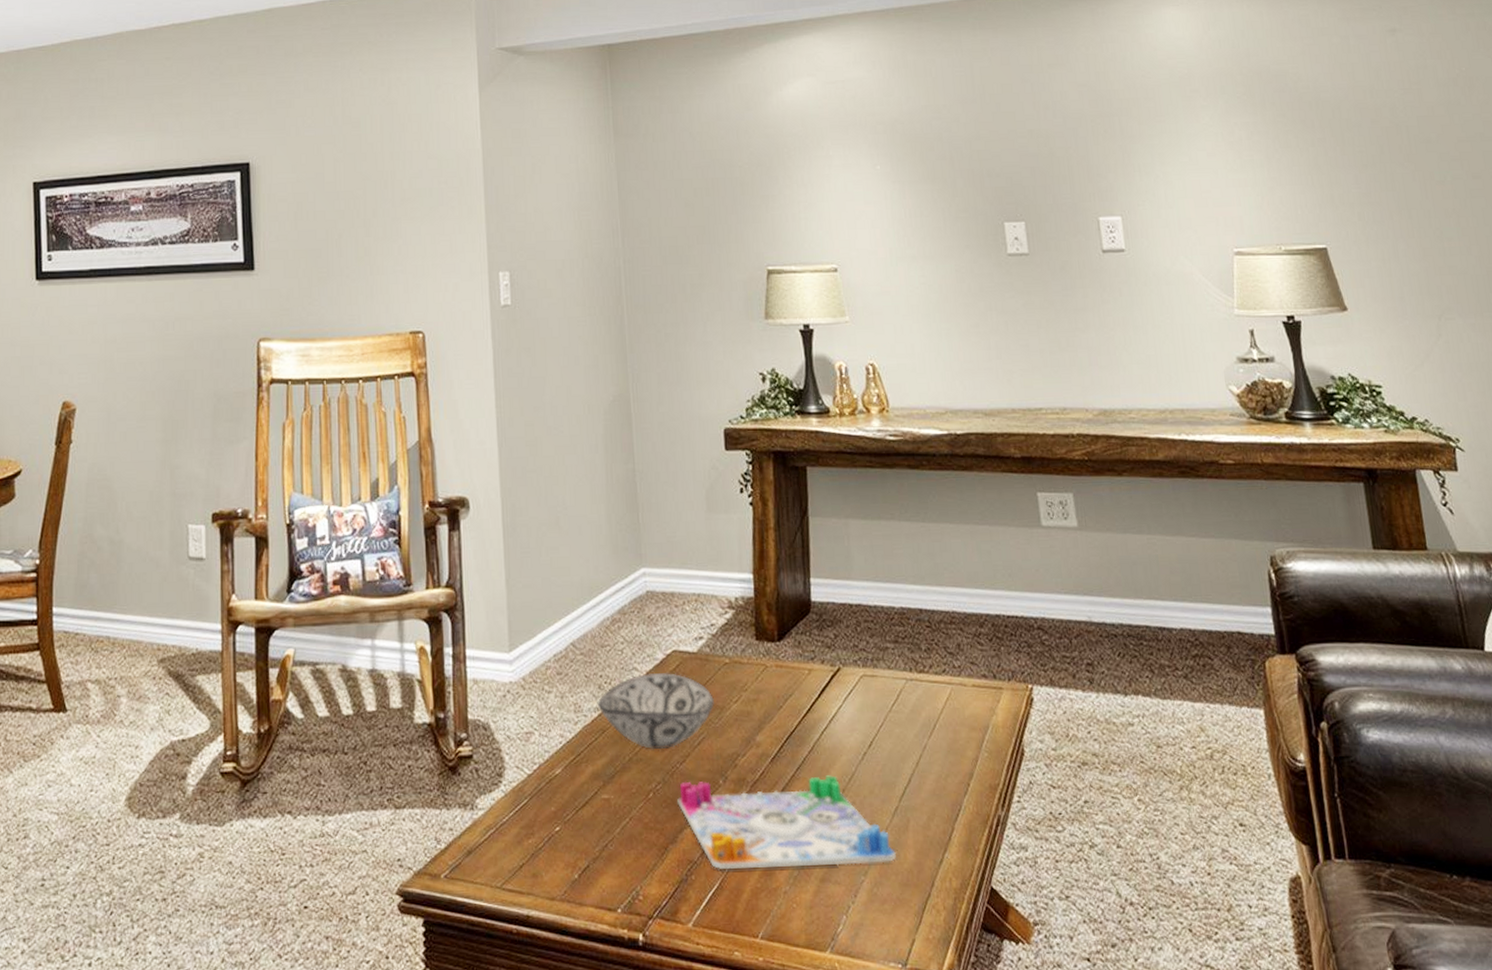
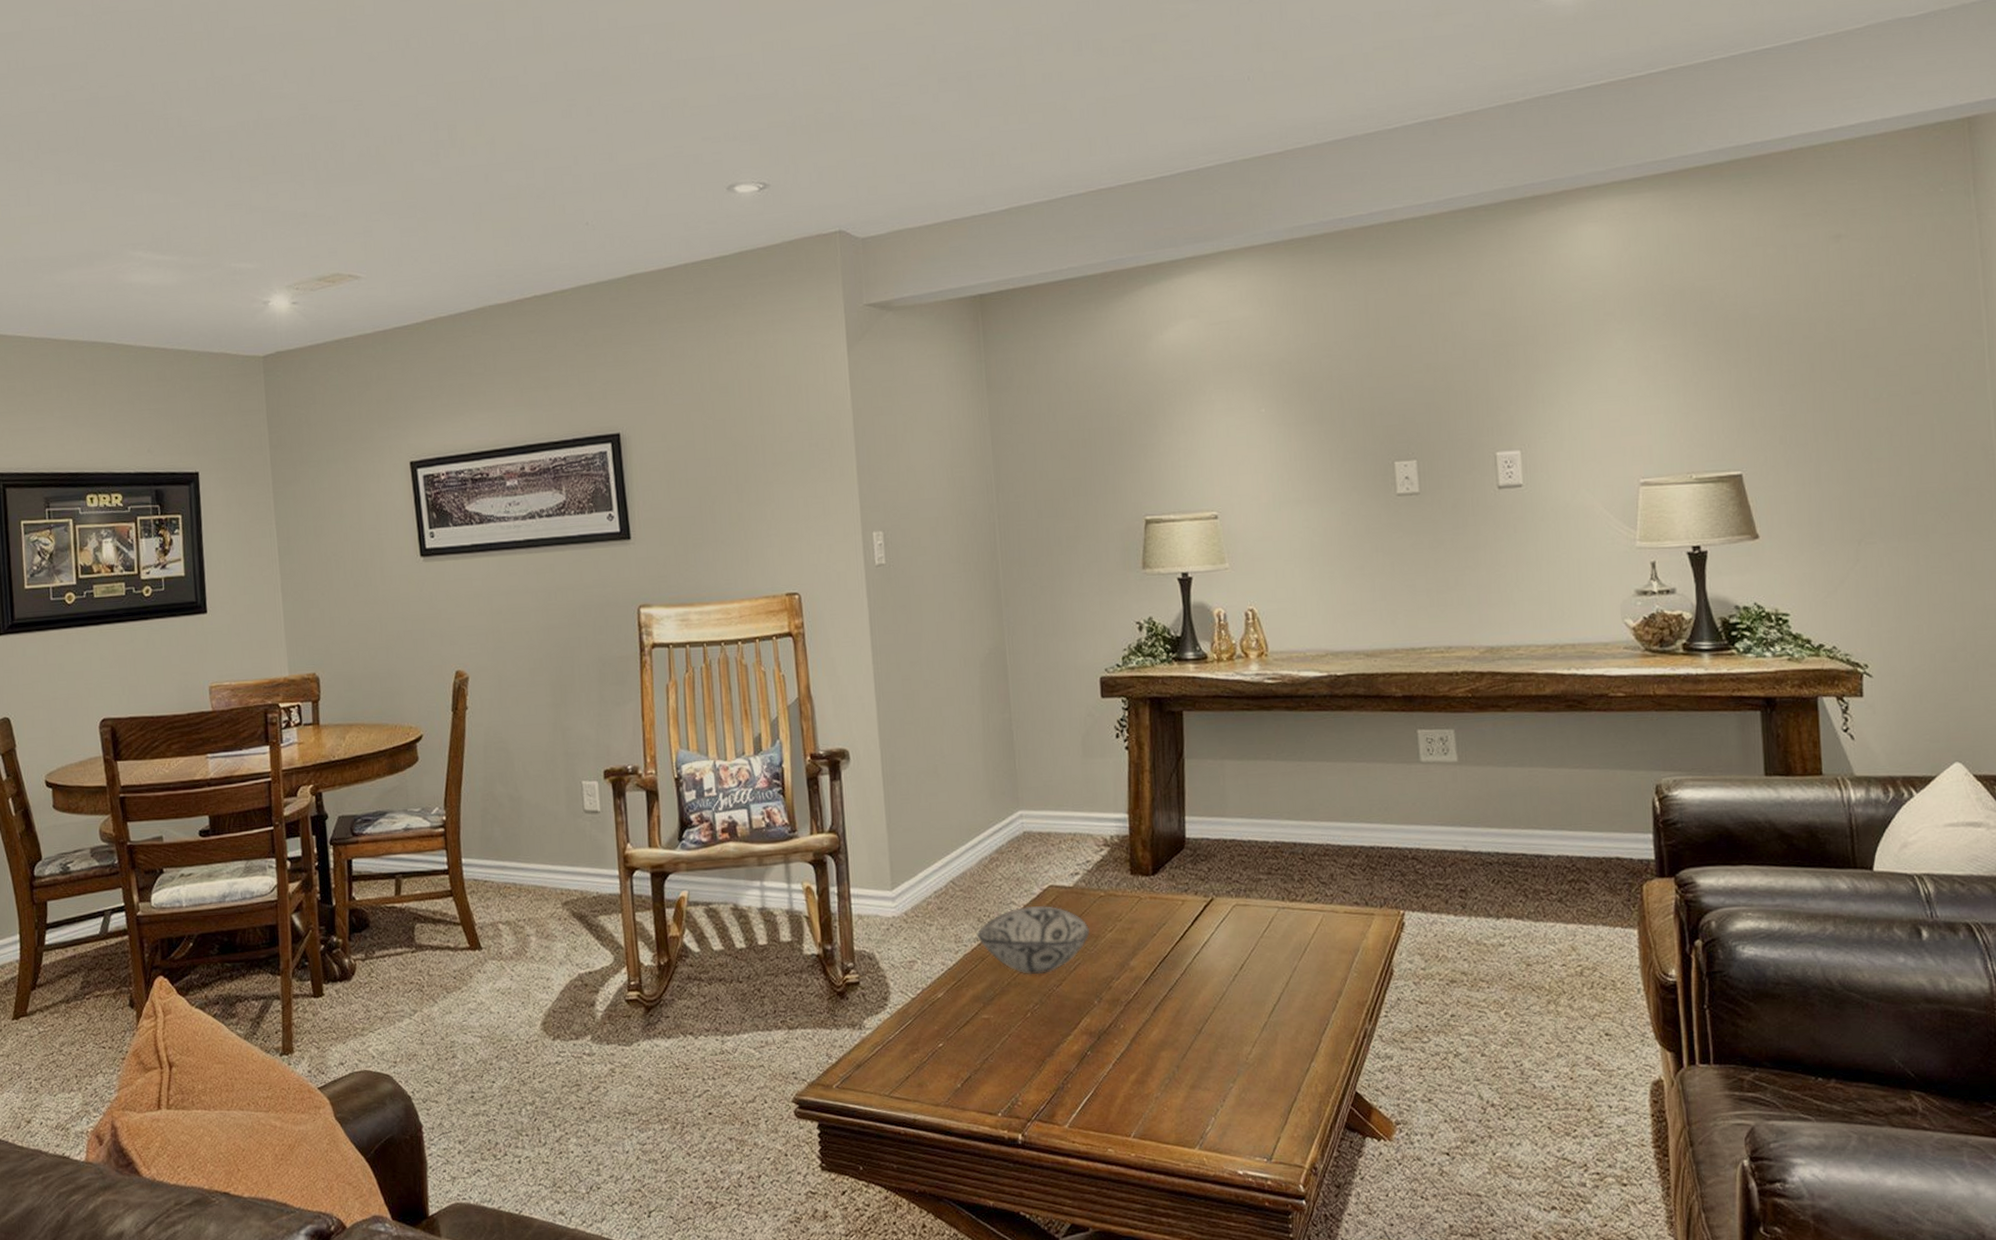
board game: present [677,775,897,869] -> none [1054,995,1265,1078]

